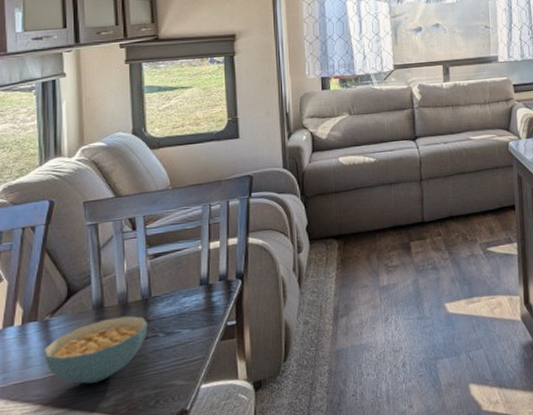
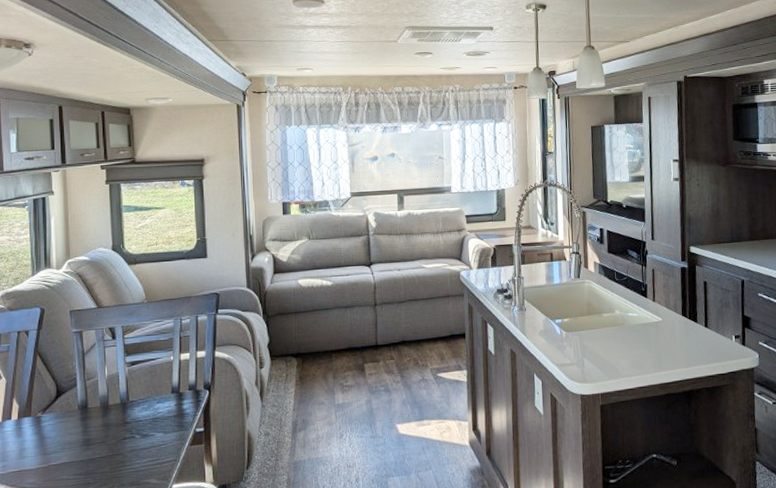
cereal bowl: present [44,316,148,384] -> none [37,417,126,476]

